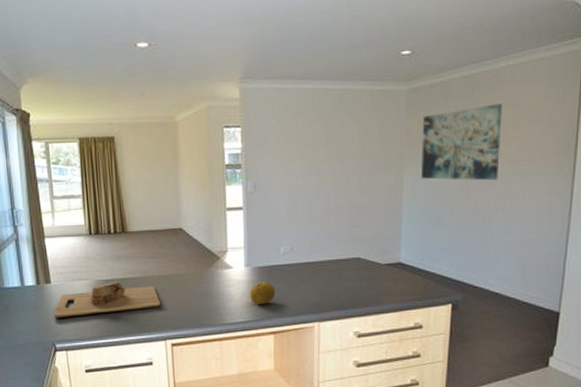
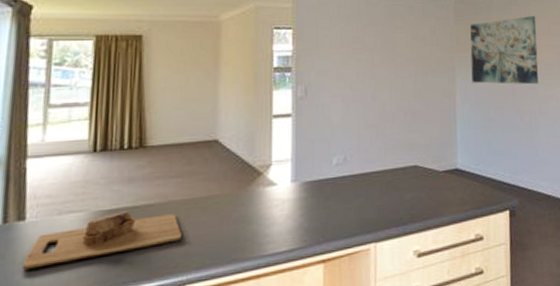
fruit: present [249,281,276,304] -> none [295,198,327,227]

